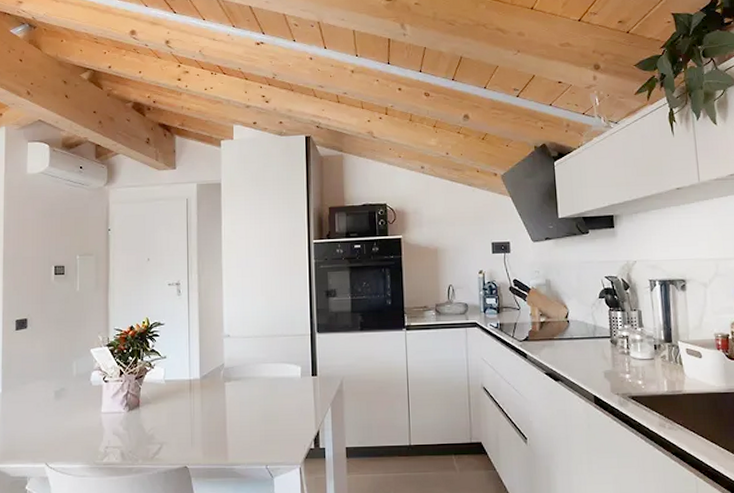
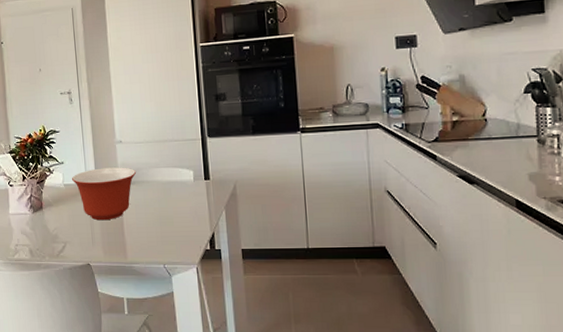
mixing bowl: none [173,362,243,419] -> present [71,167,137,221]

